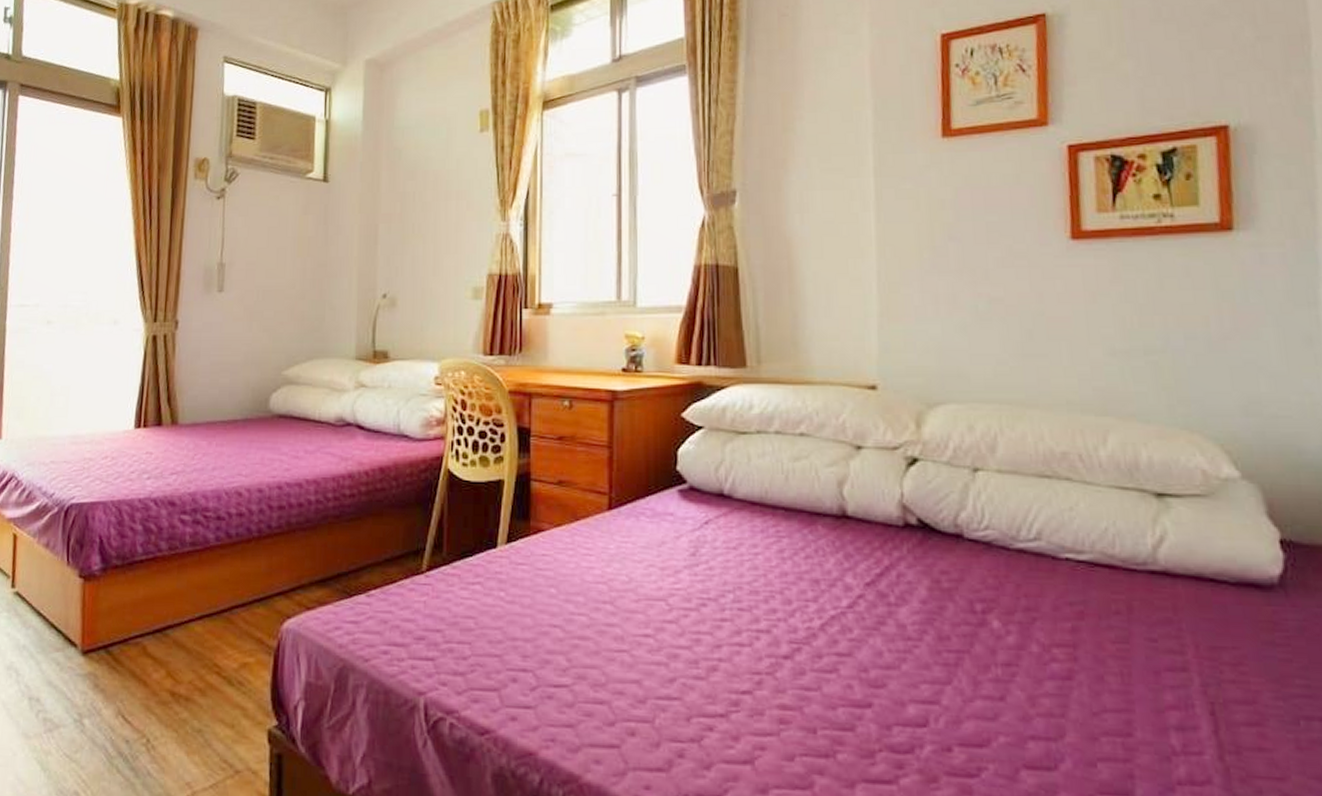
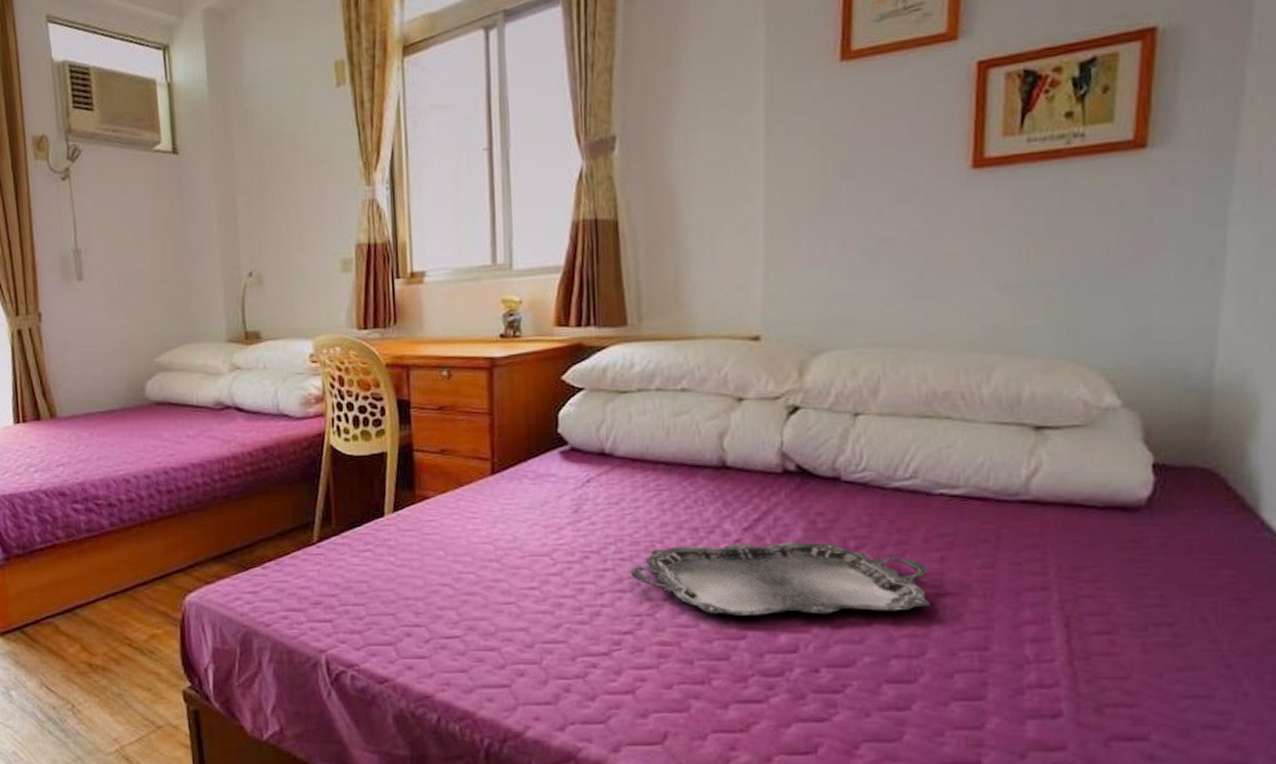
serving tray: none [749,598,1065,686] -> present [630,542,930,616]

